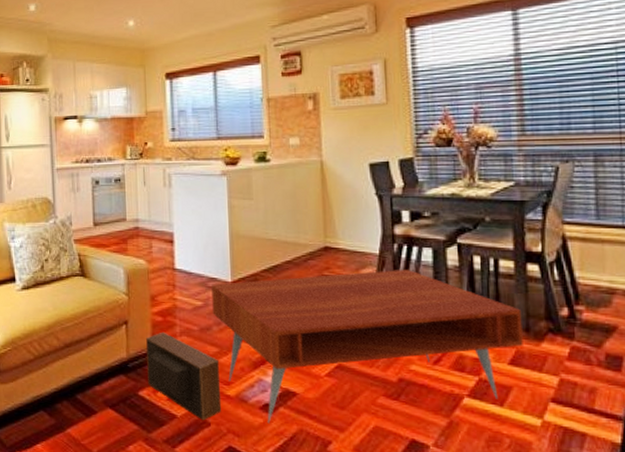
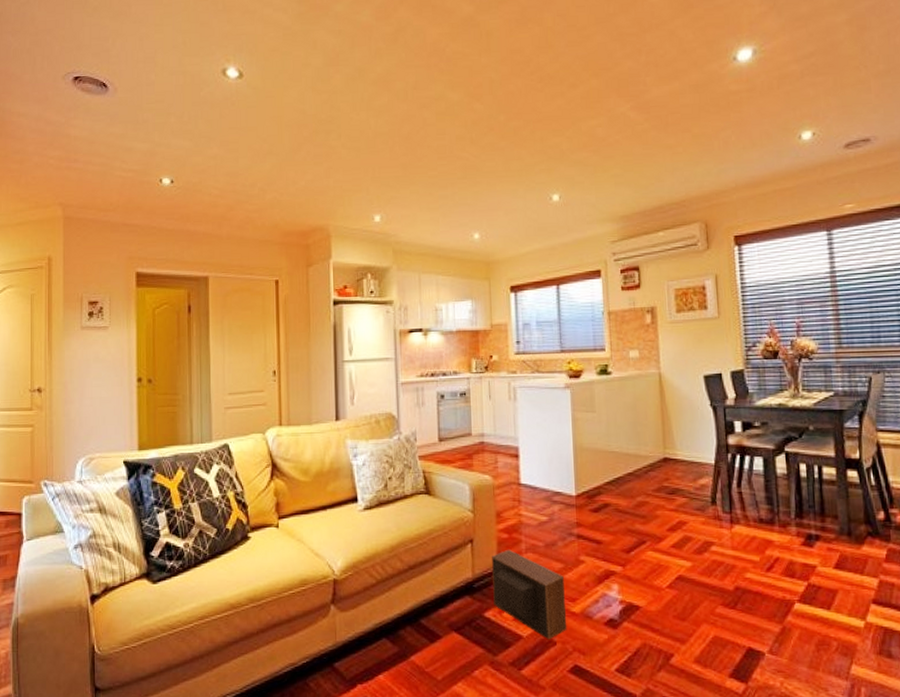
coffee table: present [211,269,523,424] -> none [556,478,846,640]

